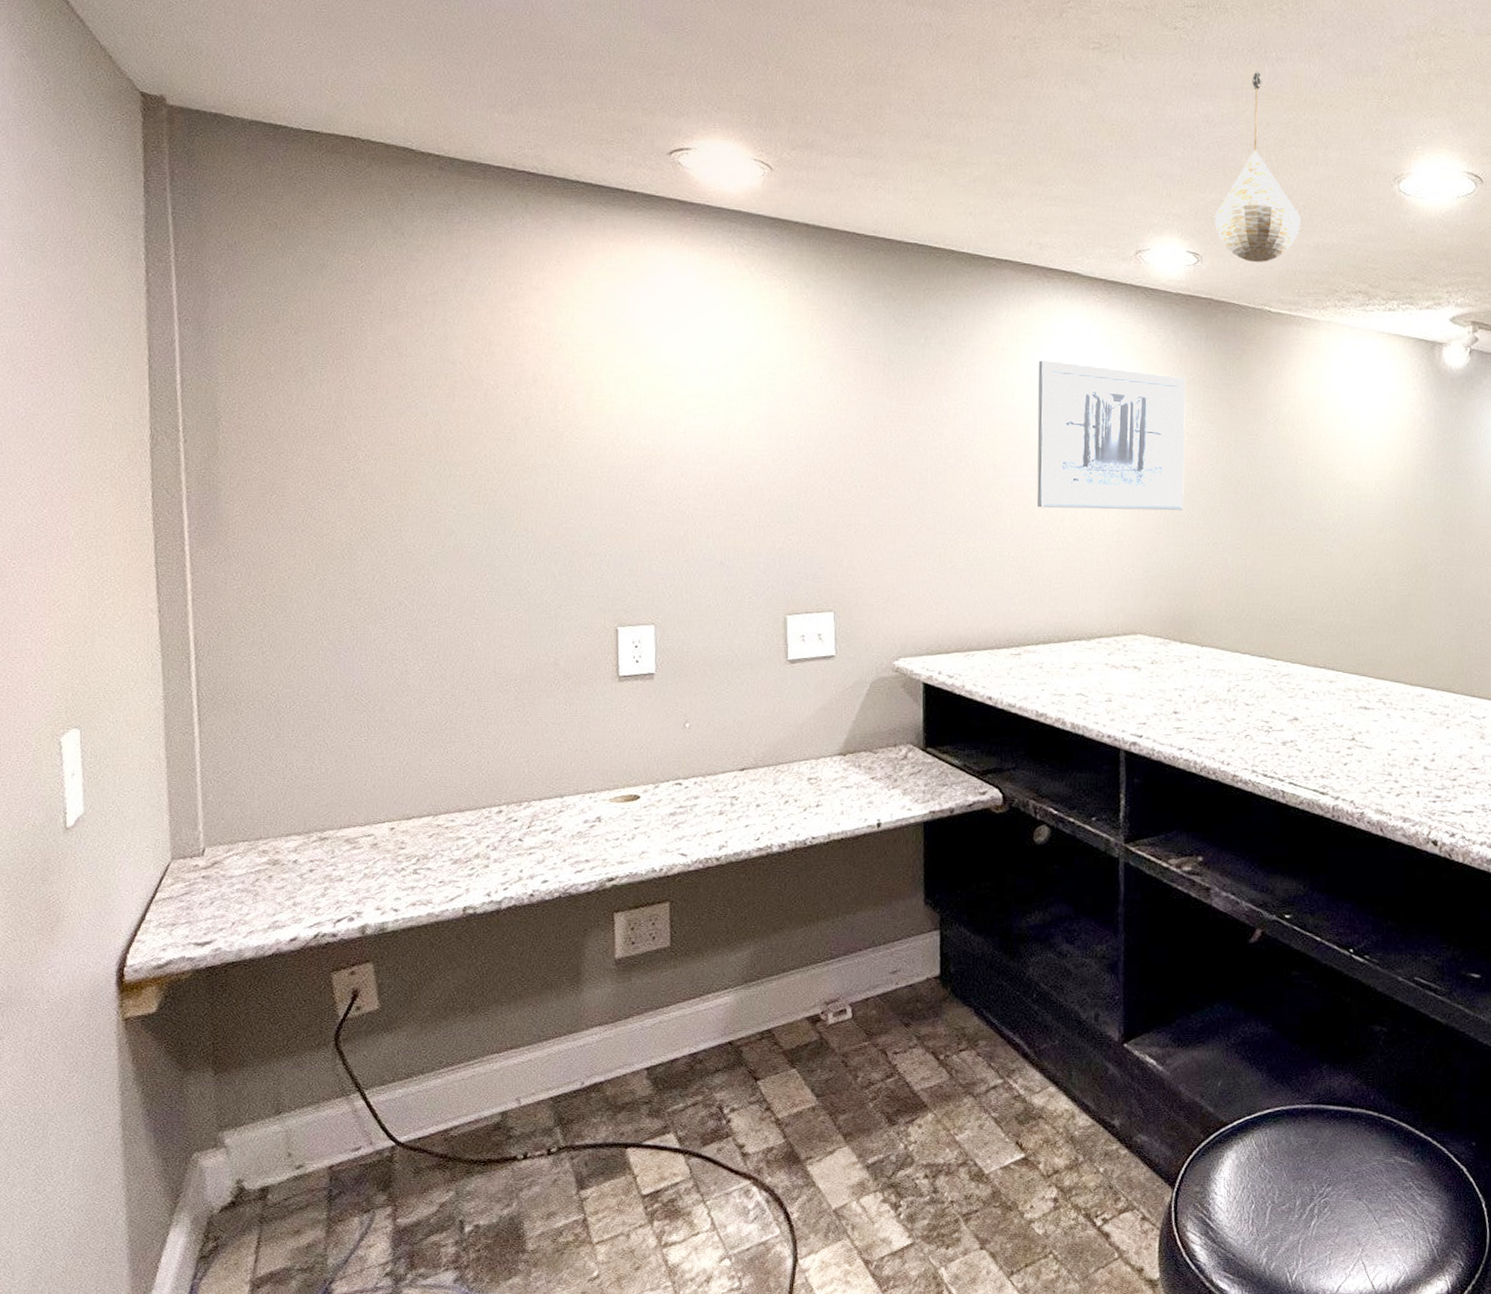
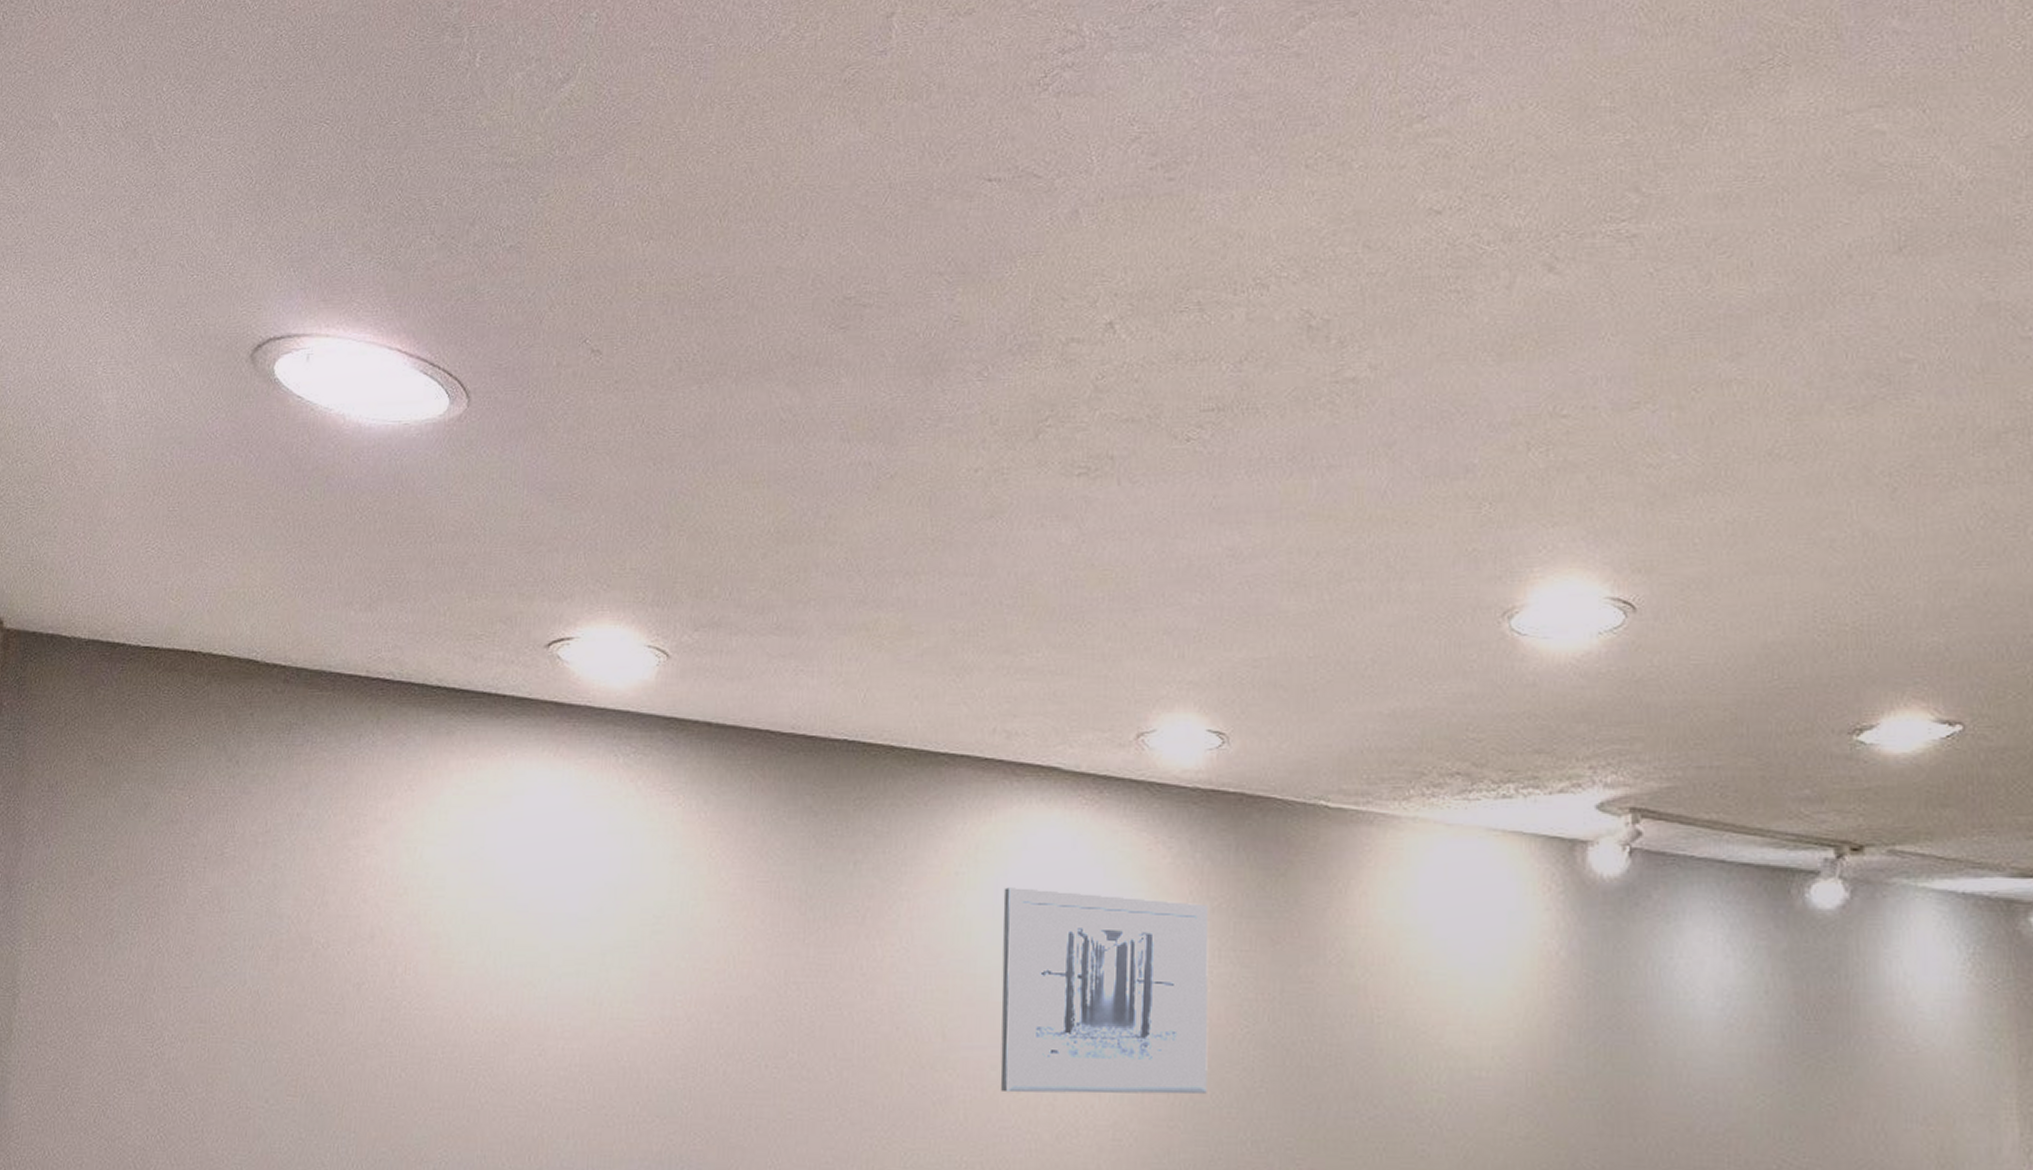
pendant light: present [1214,71,1301,262] -> none [1245,485,1368,739]

